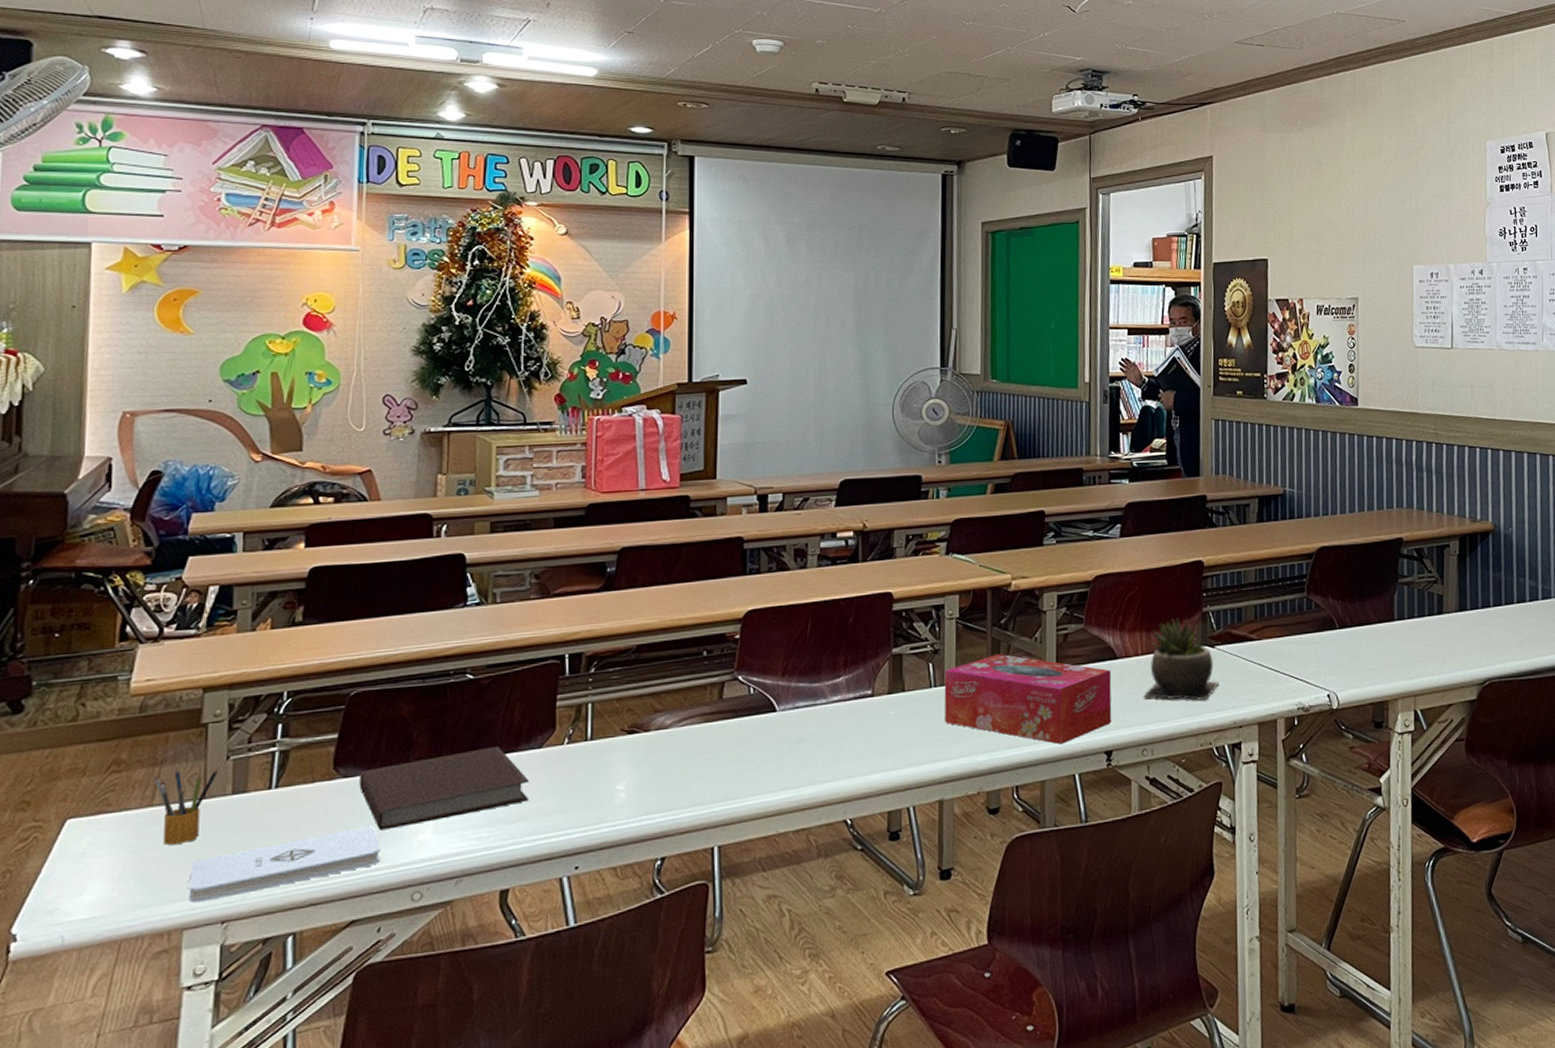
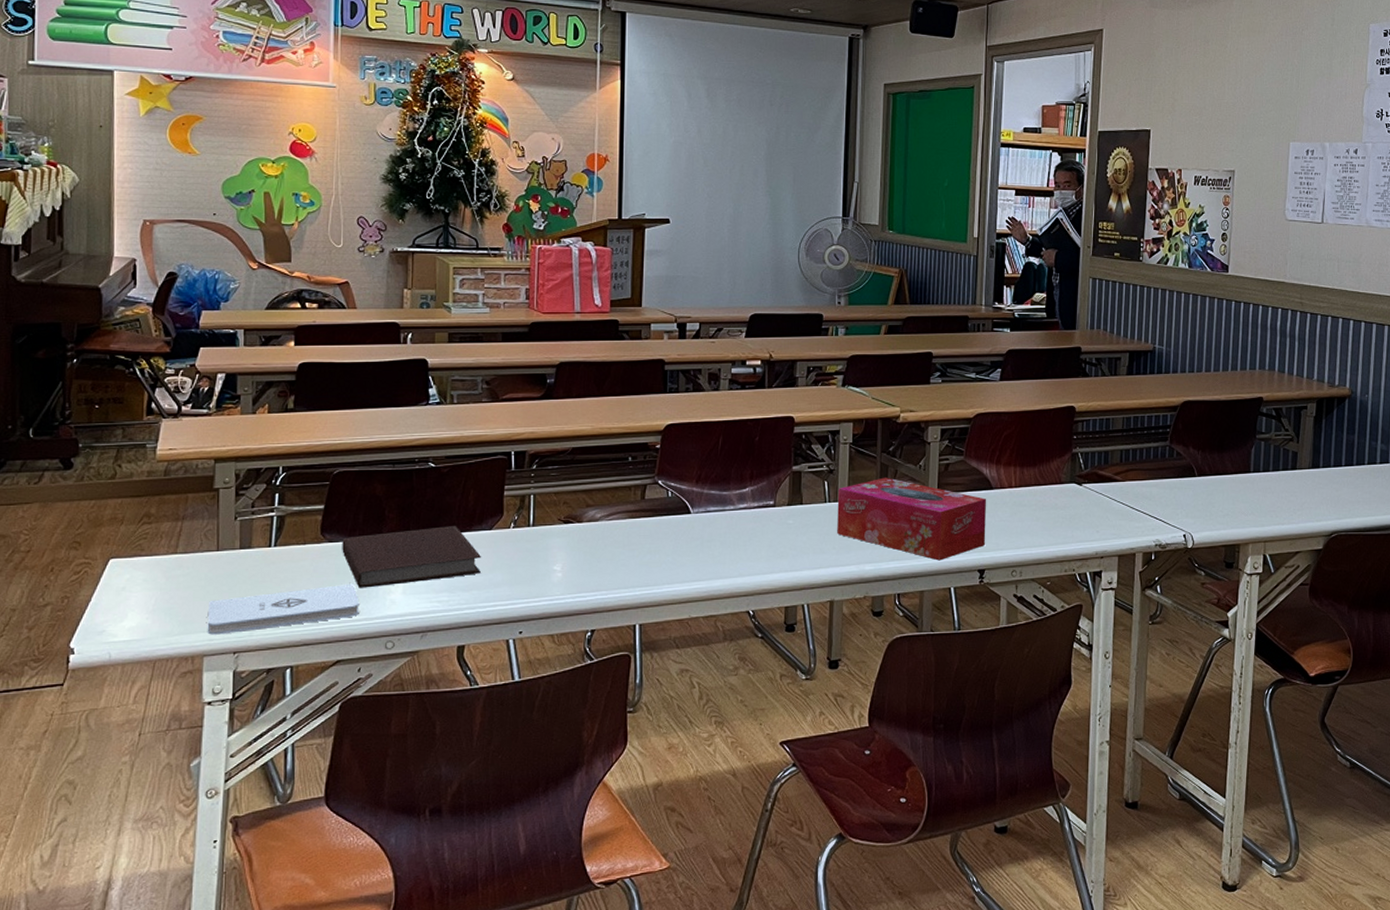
pencil box: present [153,767,219,845] -> none [177,523,229,586]
succulent plant: present [1143,618,1220,701] -> none [1015,456,1085,532]

